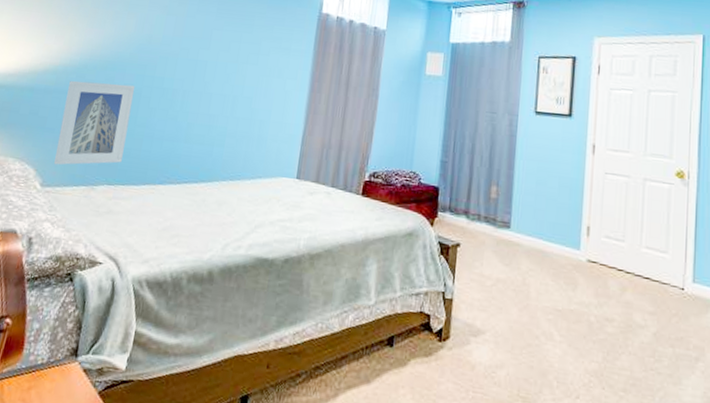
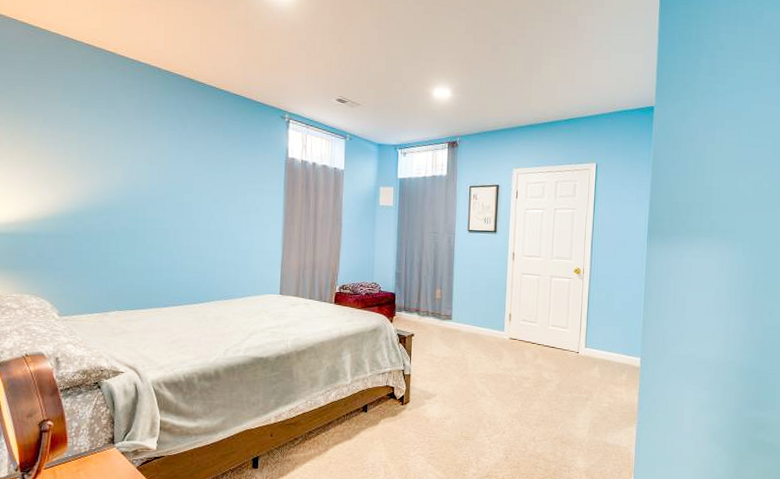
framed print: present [54,80,136,165] -> none [67,225,130,298]

